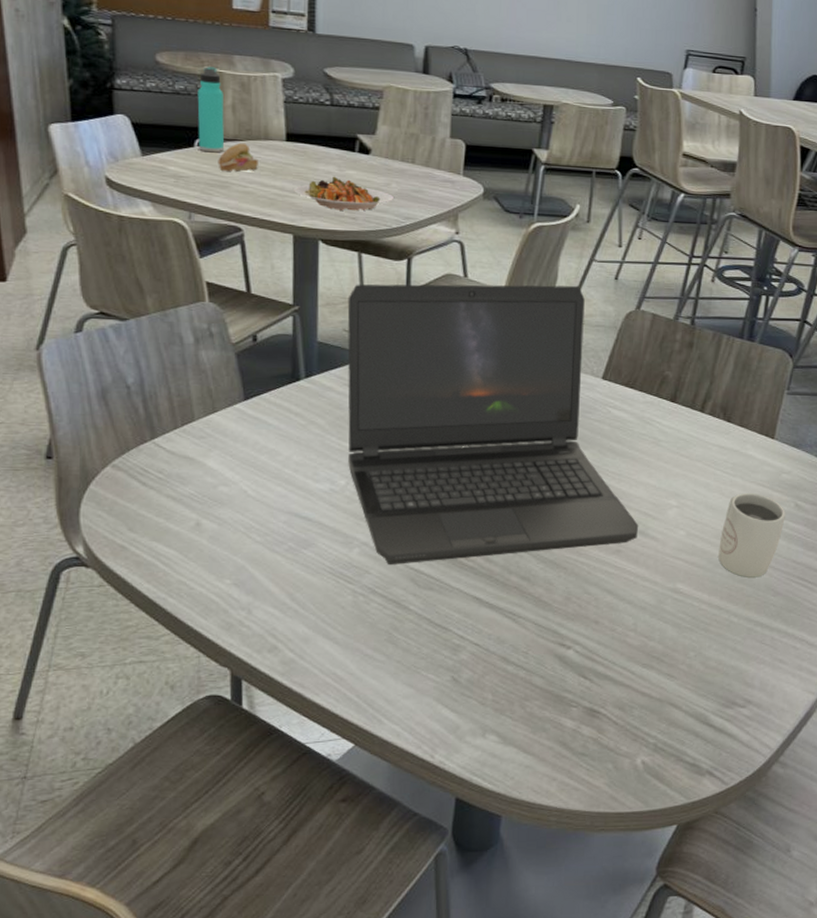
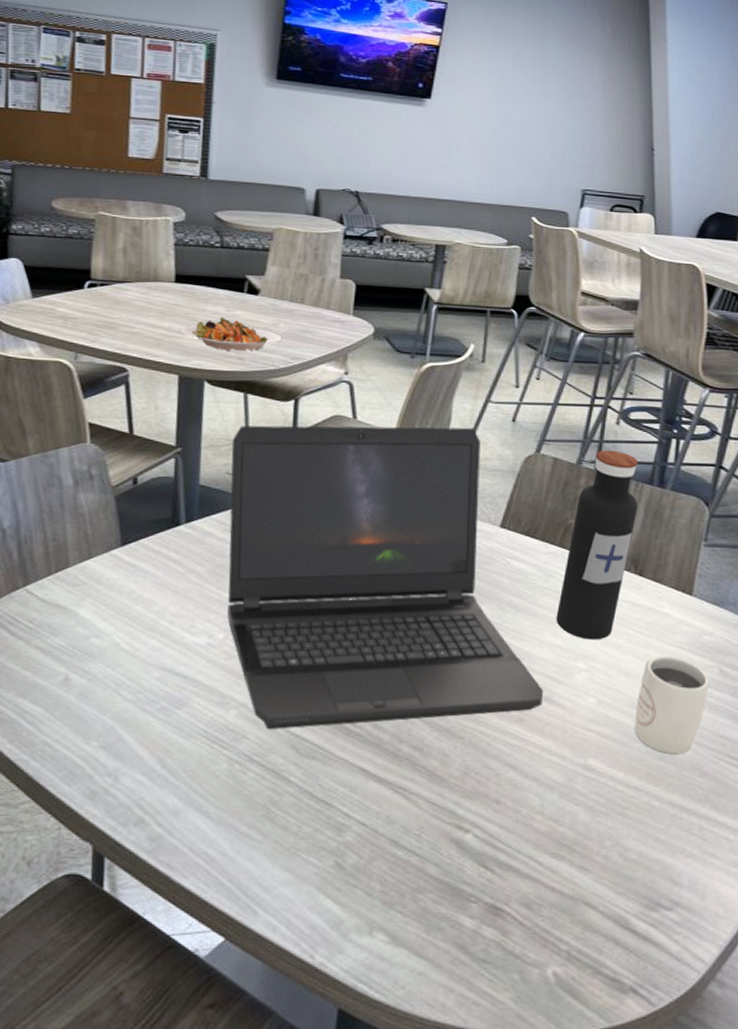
thermos bottle: present [197,66,225,153] -> none [88,212,116,295]
sandwich: present [218,142,258,173] -> none [106,284,147,314]
water bottle: none [651,306,730,480] -> present [556,450,638,640]

